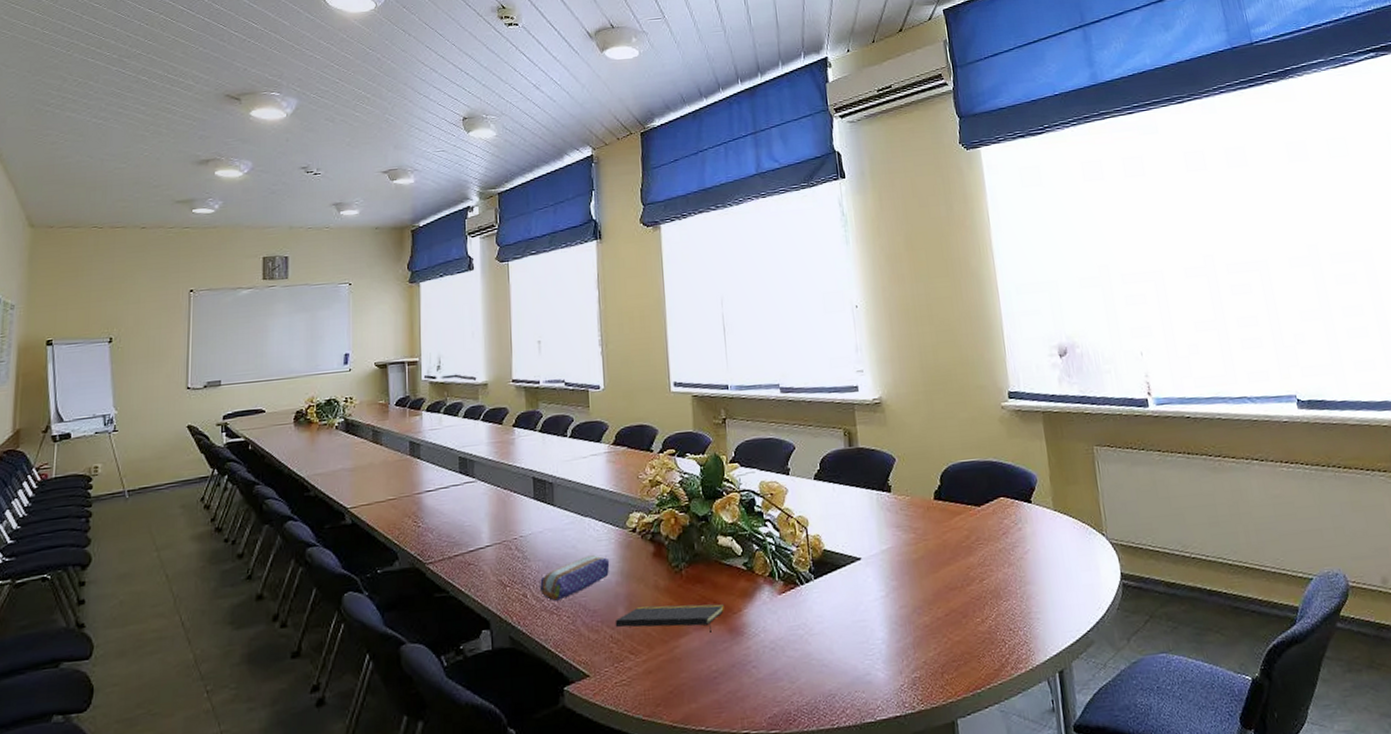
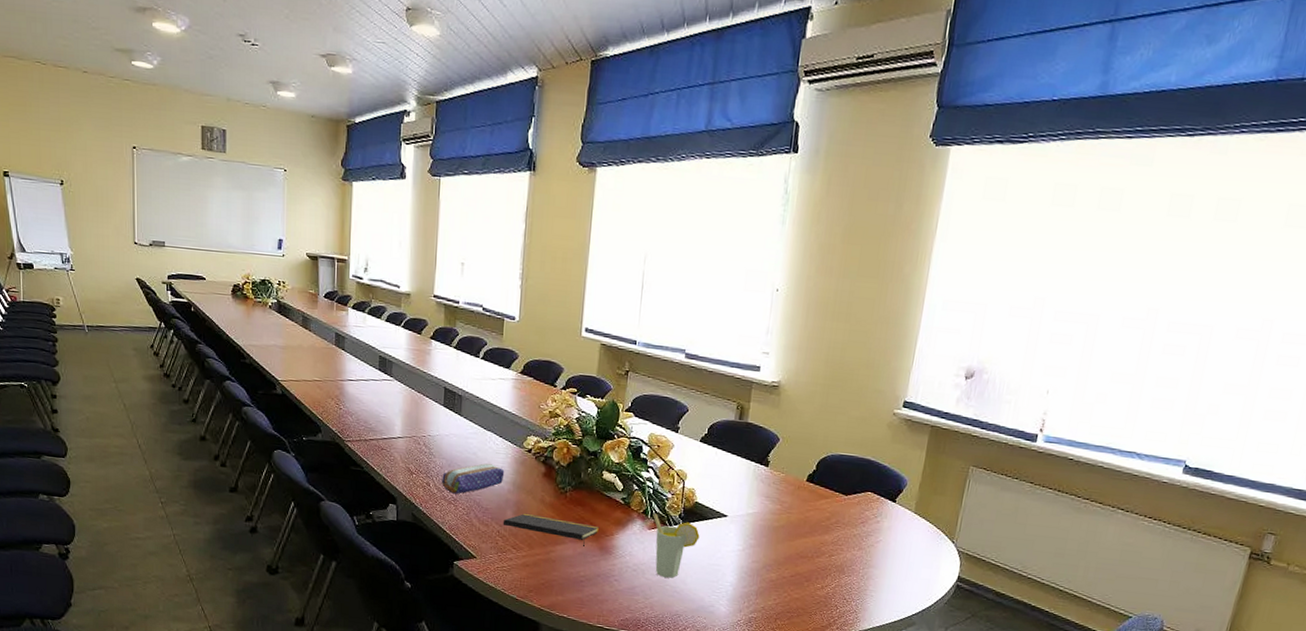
cup: none [780,573,837,651] -> present [653,513,700,578]

